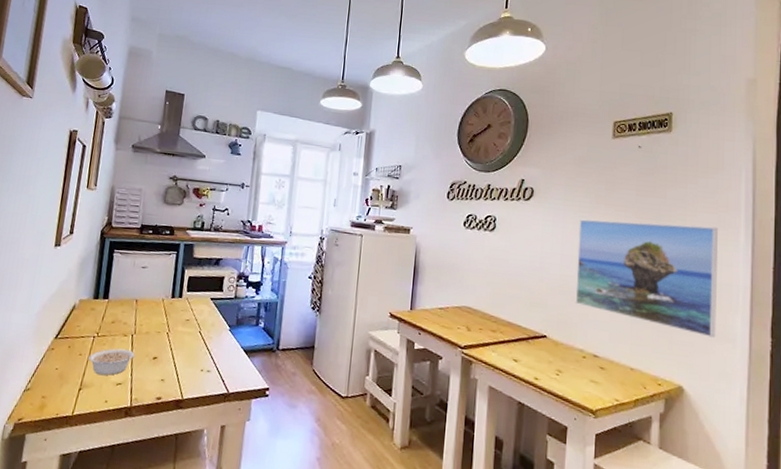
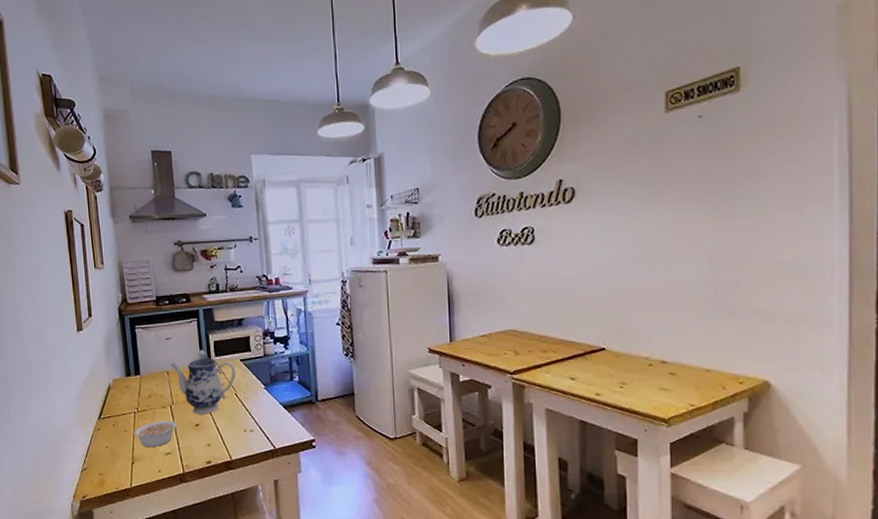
teapot: none [140,283,205,348] -> present [170,350,236,414]
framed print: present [575,219,718,338] -> none [632,196,807,324]

